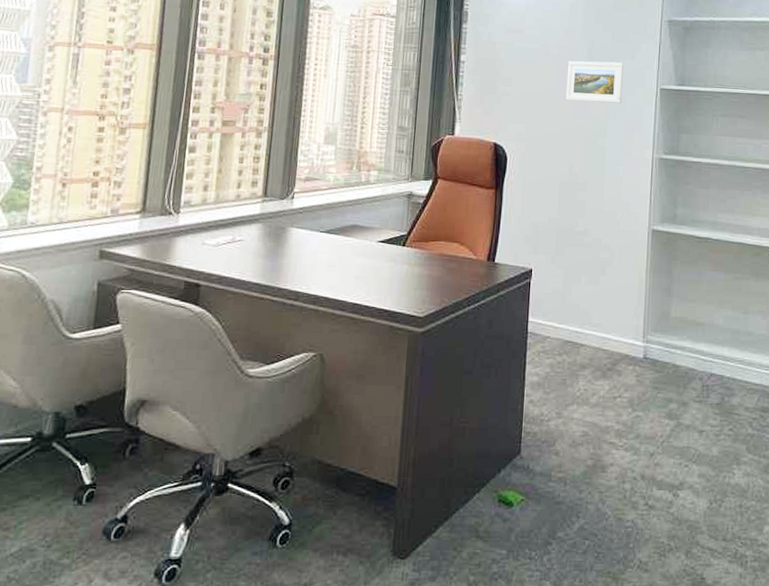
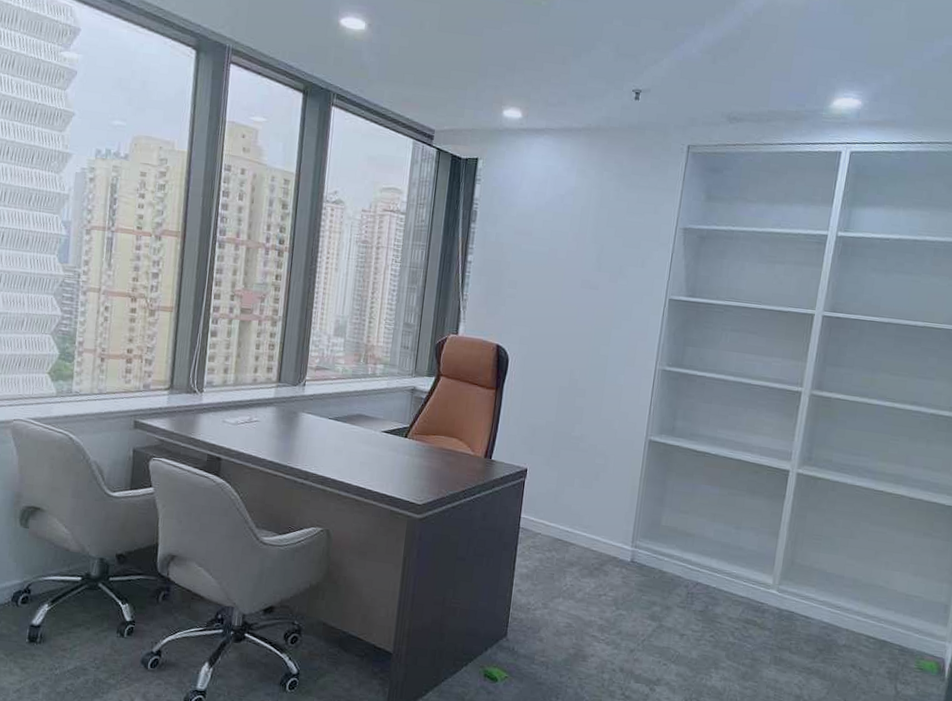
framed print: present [565,60,624,103] -> none [570,265,633,312]

